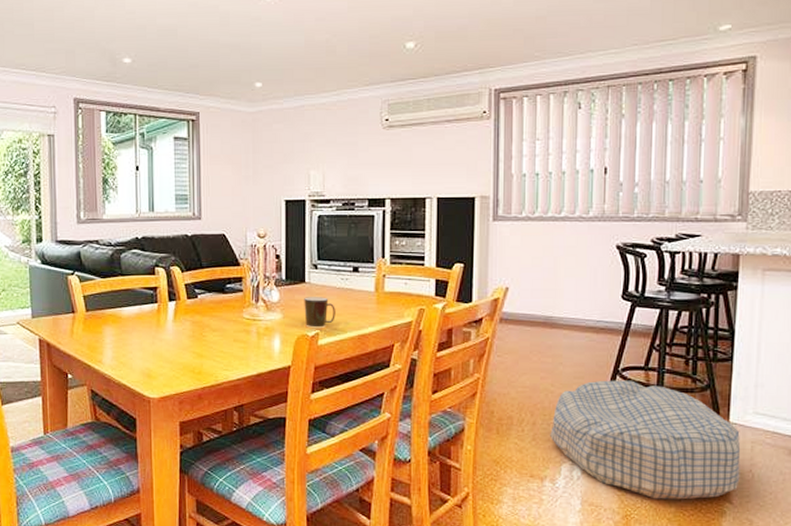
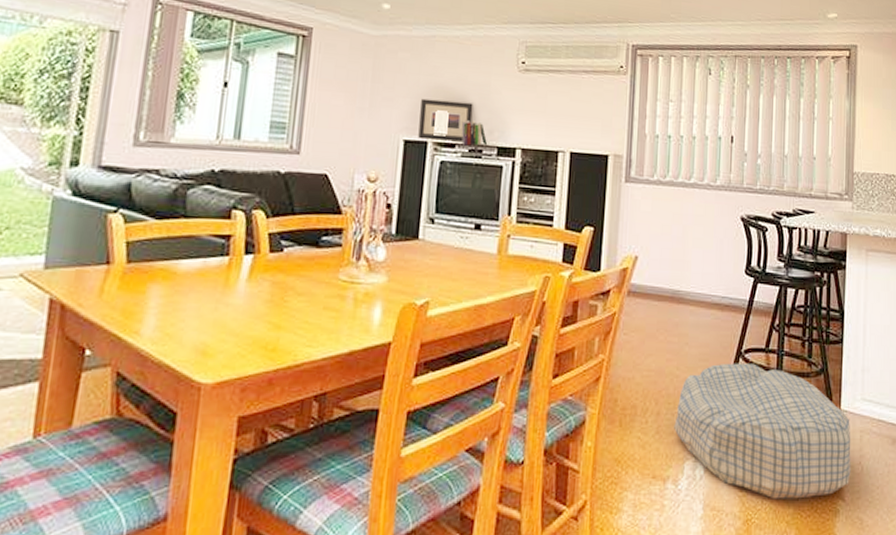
picture frame: none [297,162,343,198] -> present [418,98,473,142]
mug: present [304,297,335,329] -> none [413,257,451,297]
books: none [334,178,358,200] -> present [461,120,487,146]

